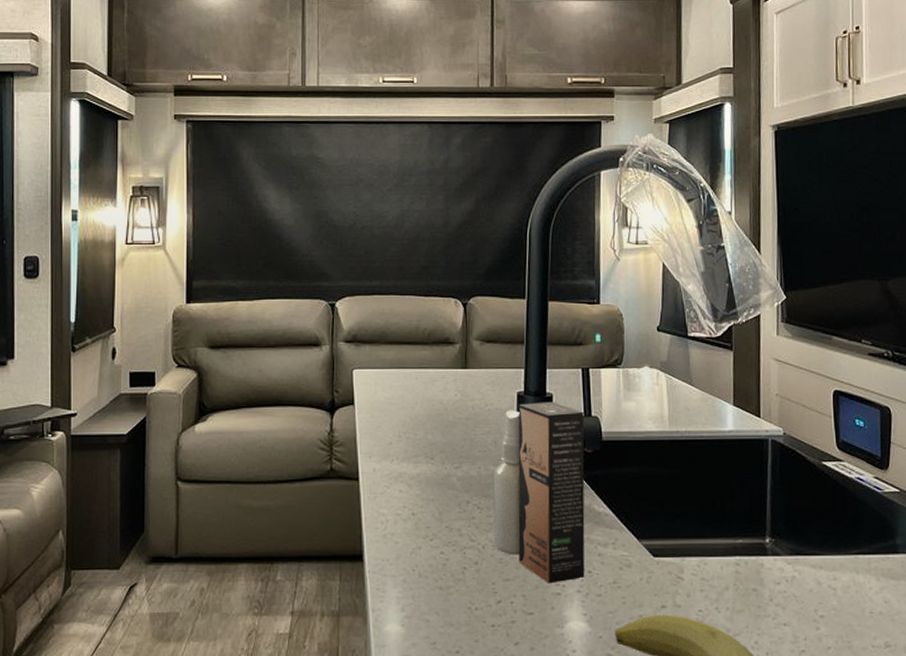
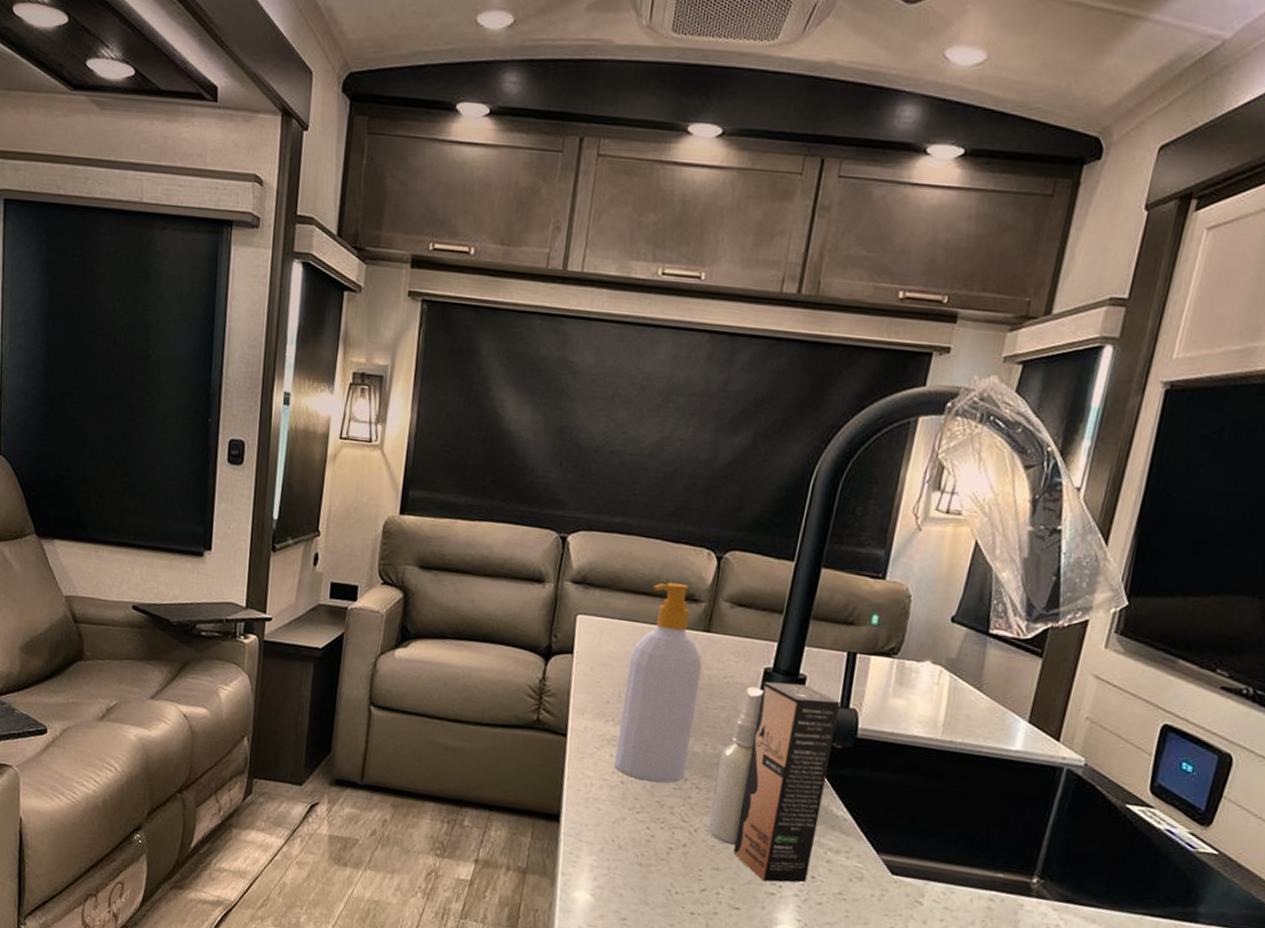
soap bottle: none [403,330,466,510] -> present [614,582,702,783]

